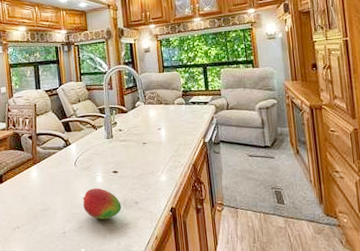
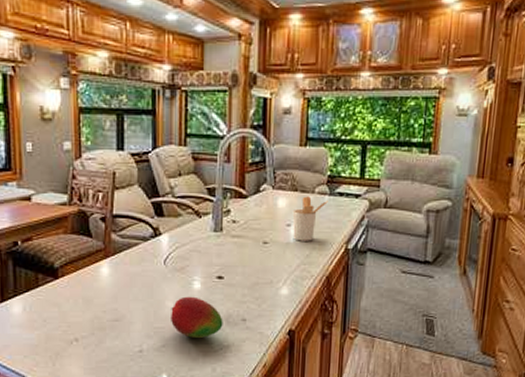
utensil holder: none [160,107,185,140] -> present [292,196,328,241]

